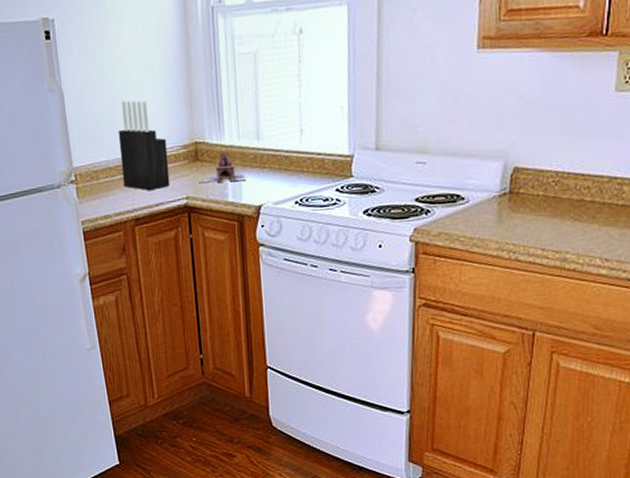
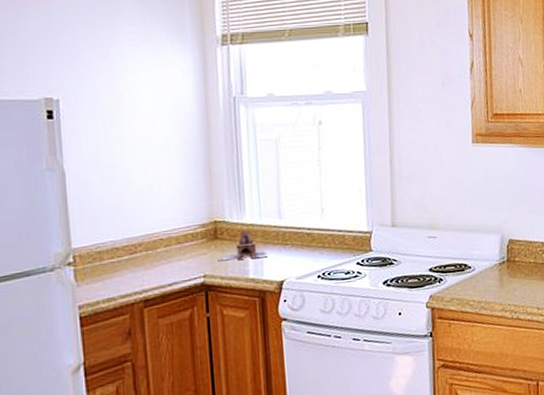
knife block: present [118,100,170,191] -> none [128,180,186,271]

